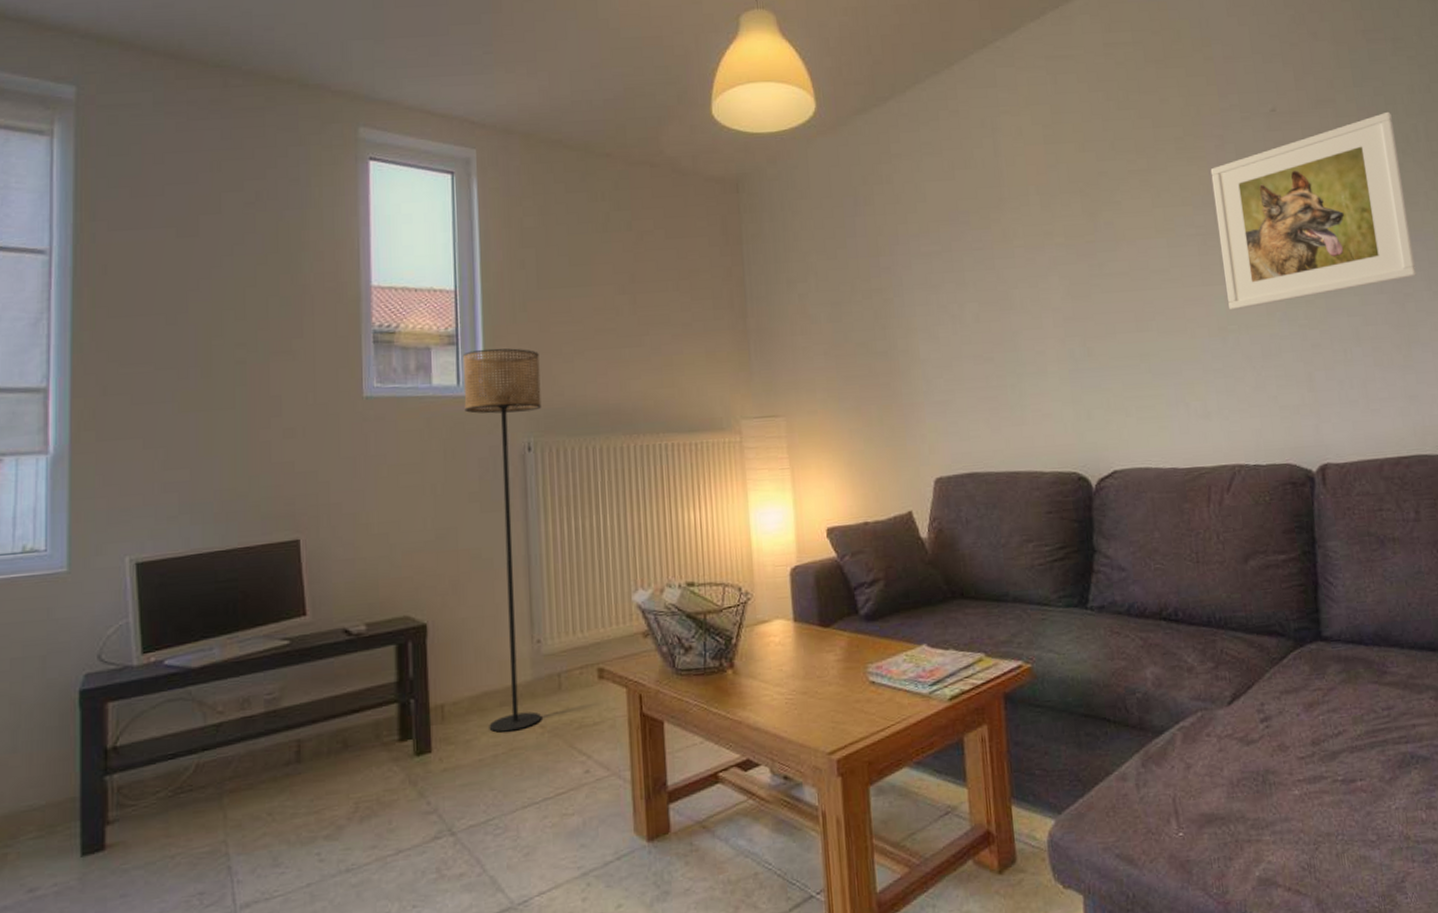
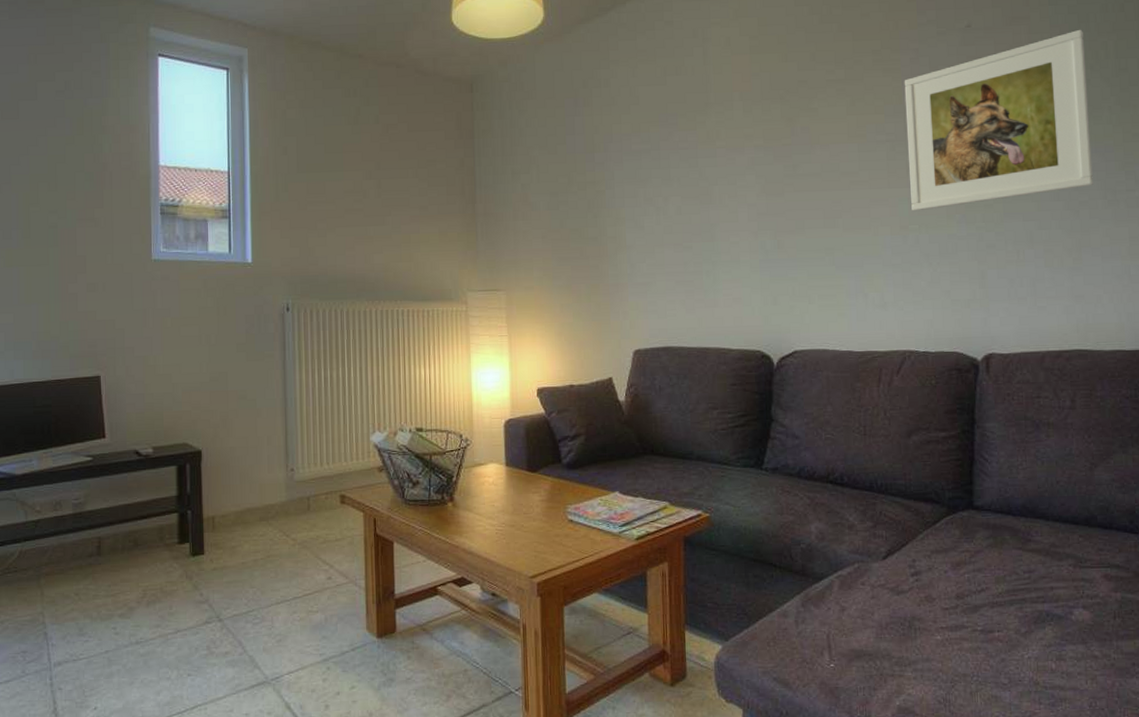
floor lamp: present [462,348,542,733] -> none [234,222,299,542]

